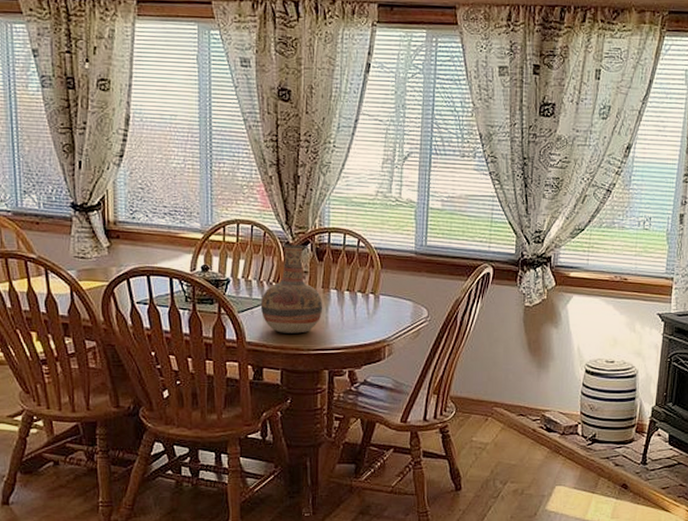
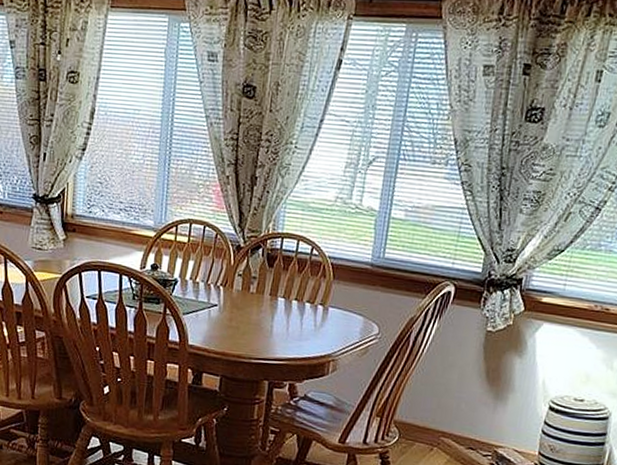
vase: present [260,244,323,334] -> none [205,247,269,341]

